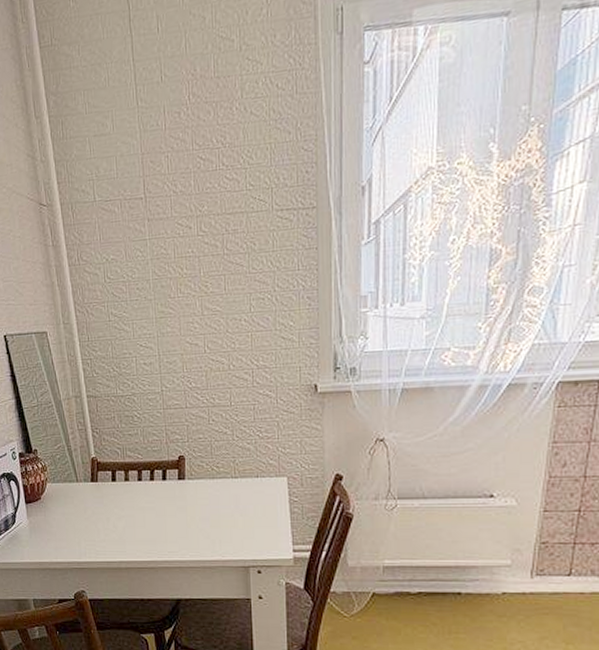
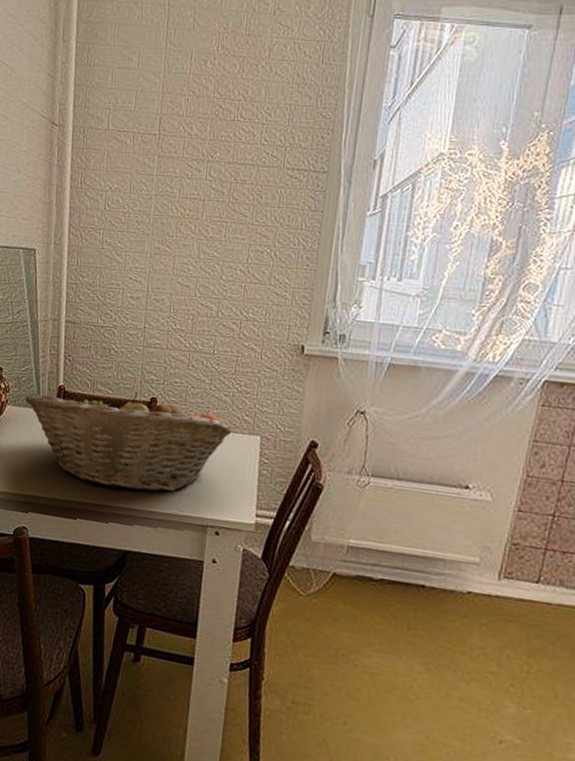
fruit basket: none [63,452,260,546] -> present [25,391,233,492]

